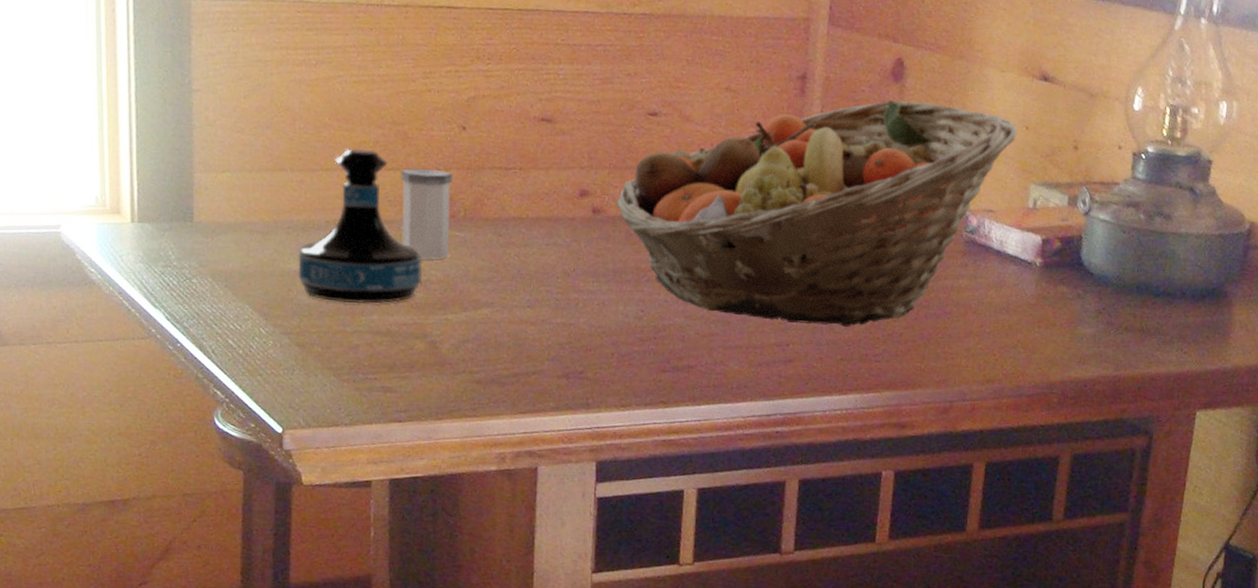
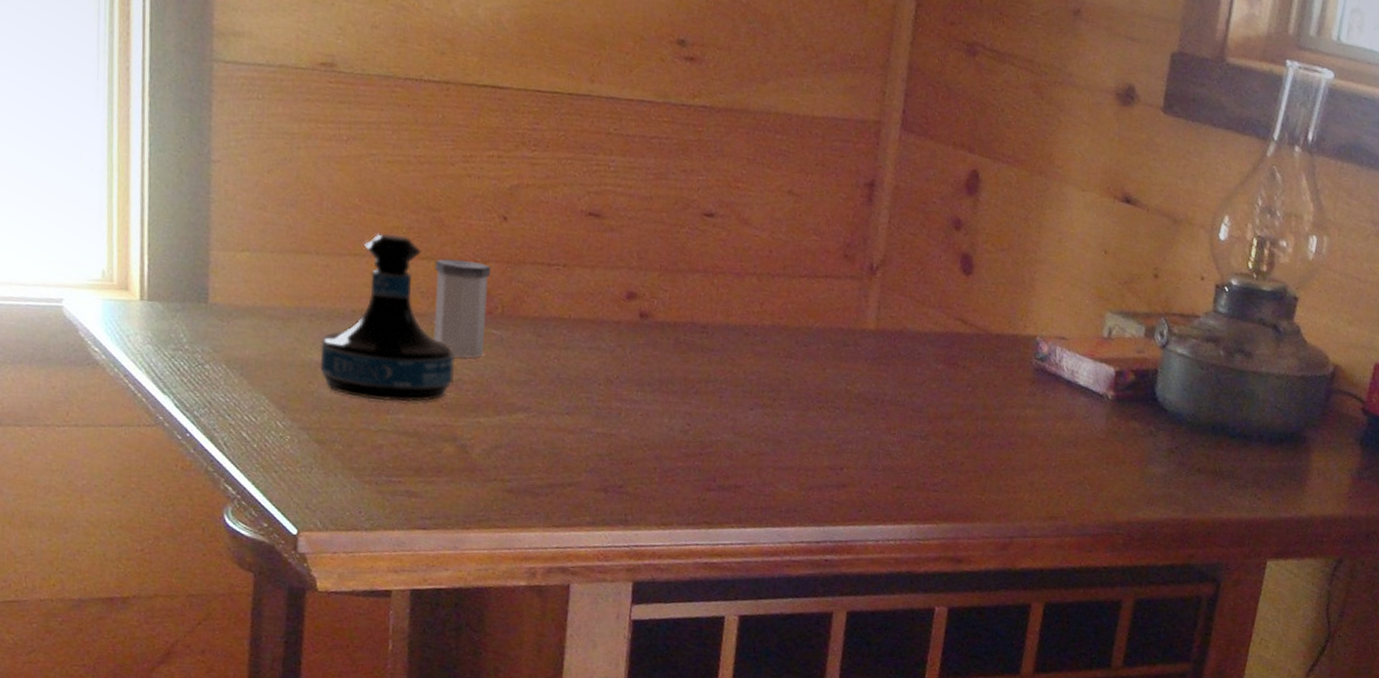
fruit basket: present [615,100,1017,327] -> none [665,214,1096,453]

